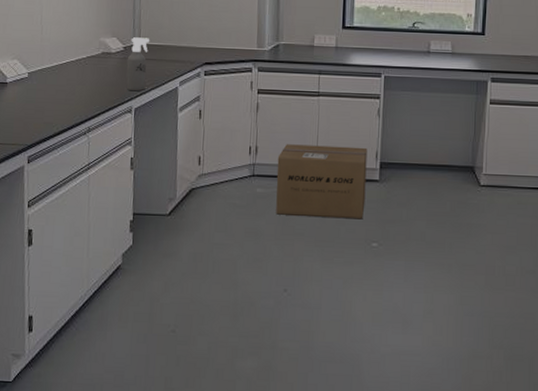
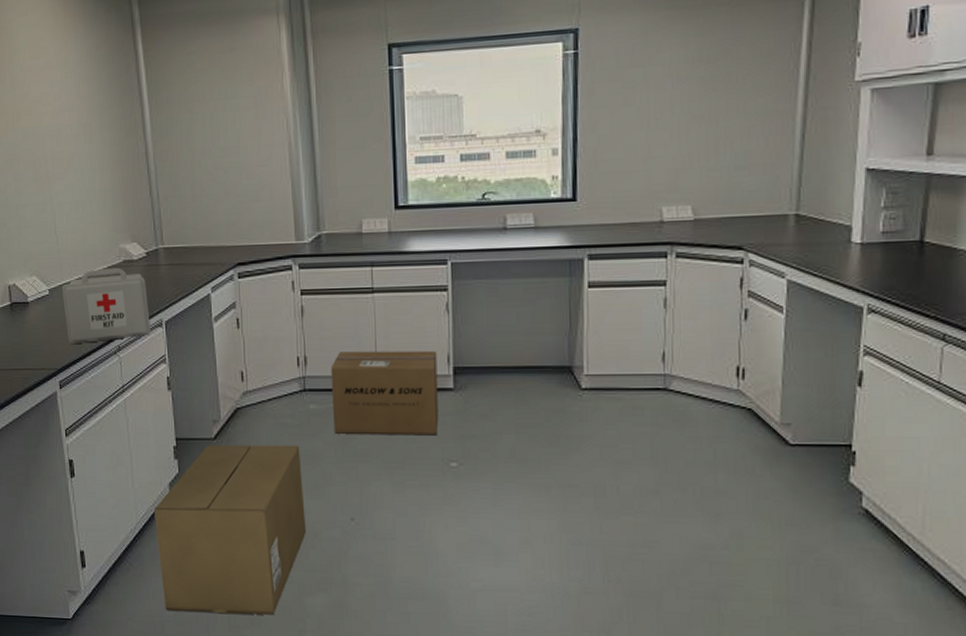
first-aid kit: none [40,58,121,124] -> present [62,267,151,345]
box: none [104,220,245,377] -> present [153,444,306,615]
spray bottle: present [126,37,149,92] -> none [151,240,175,302]

